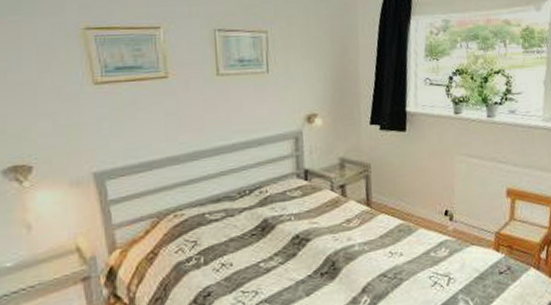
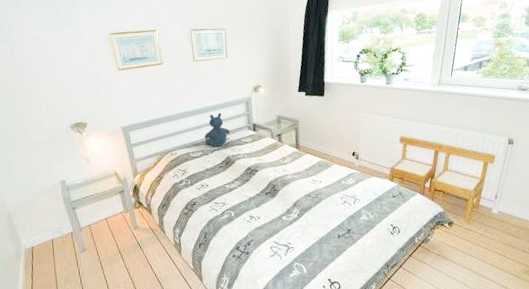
teddy bear: none [228,152,270,204] -> present [204,113,231,147]

